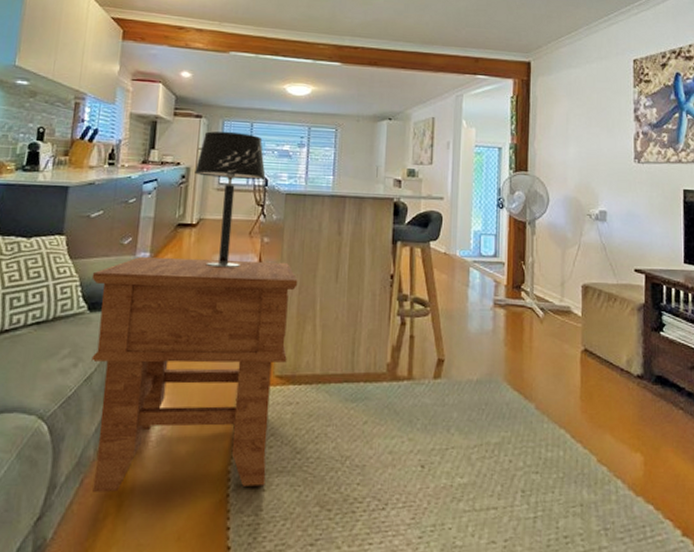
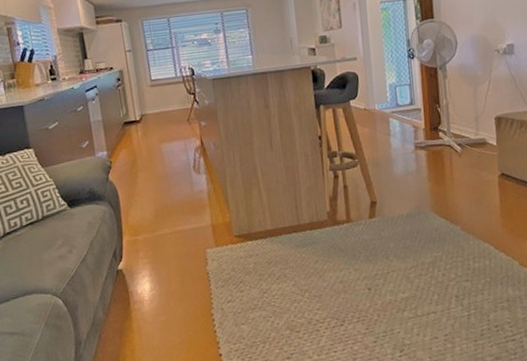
side table: present [91,257,298,492] -> none [63,140,243,343]
table lamp: present [195,131,266,268] -> none [127,29,191,155]

